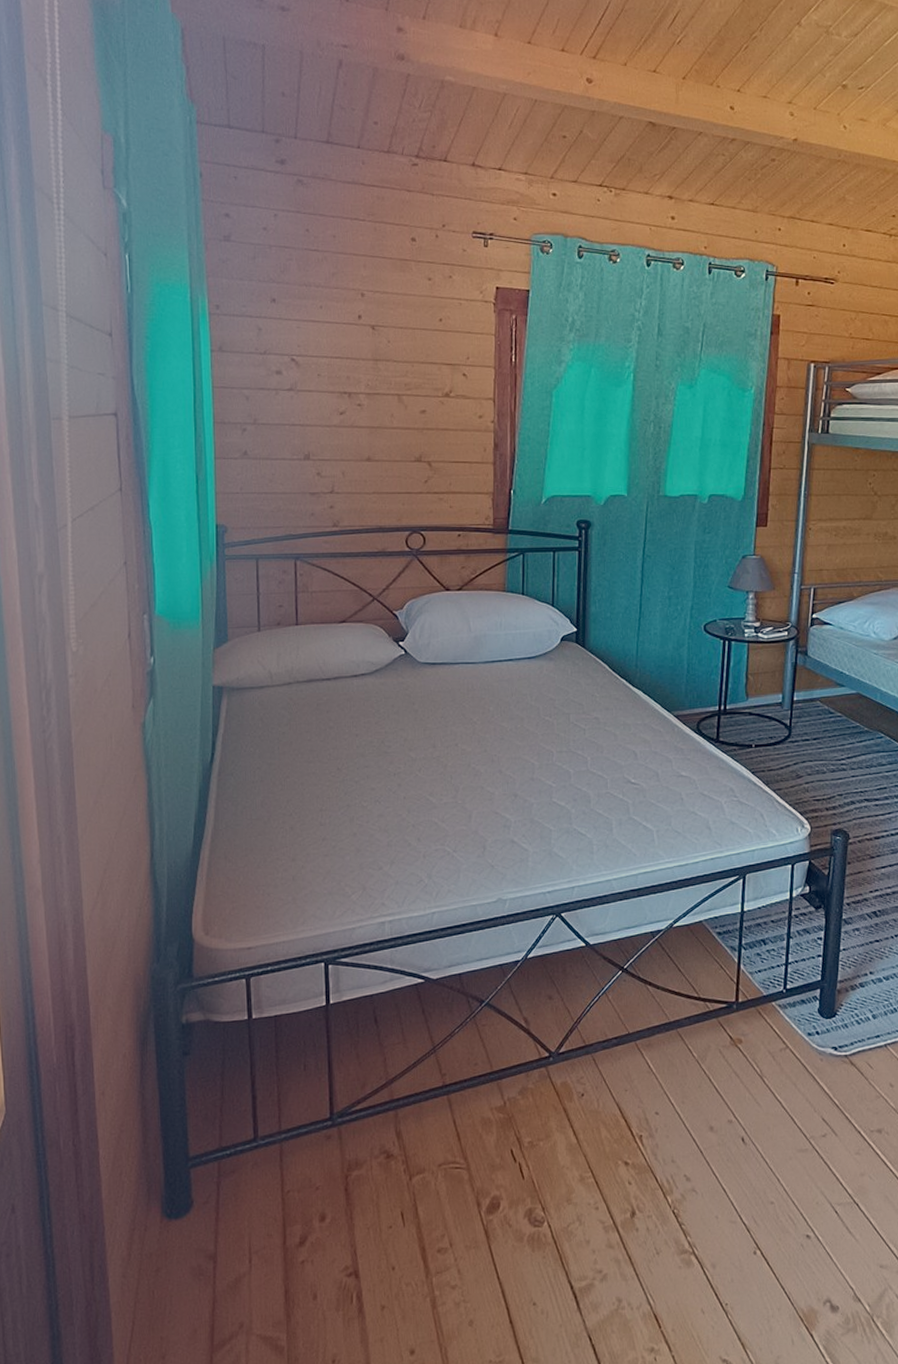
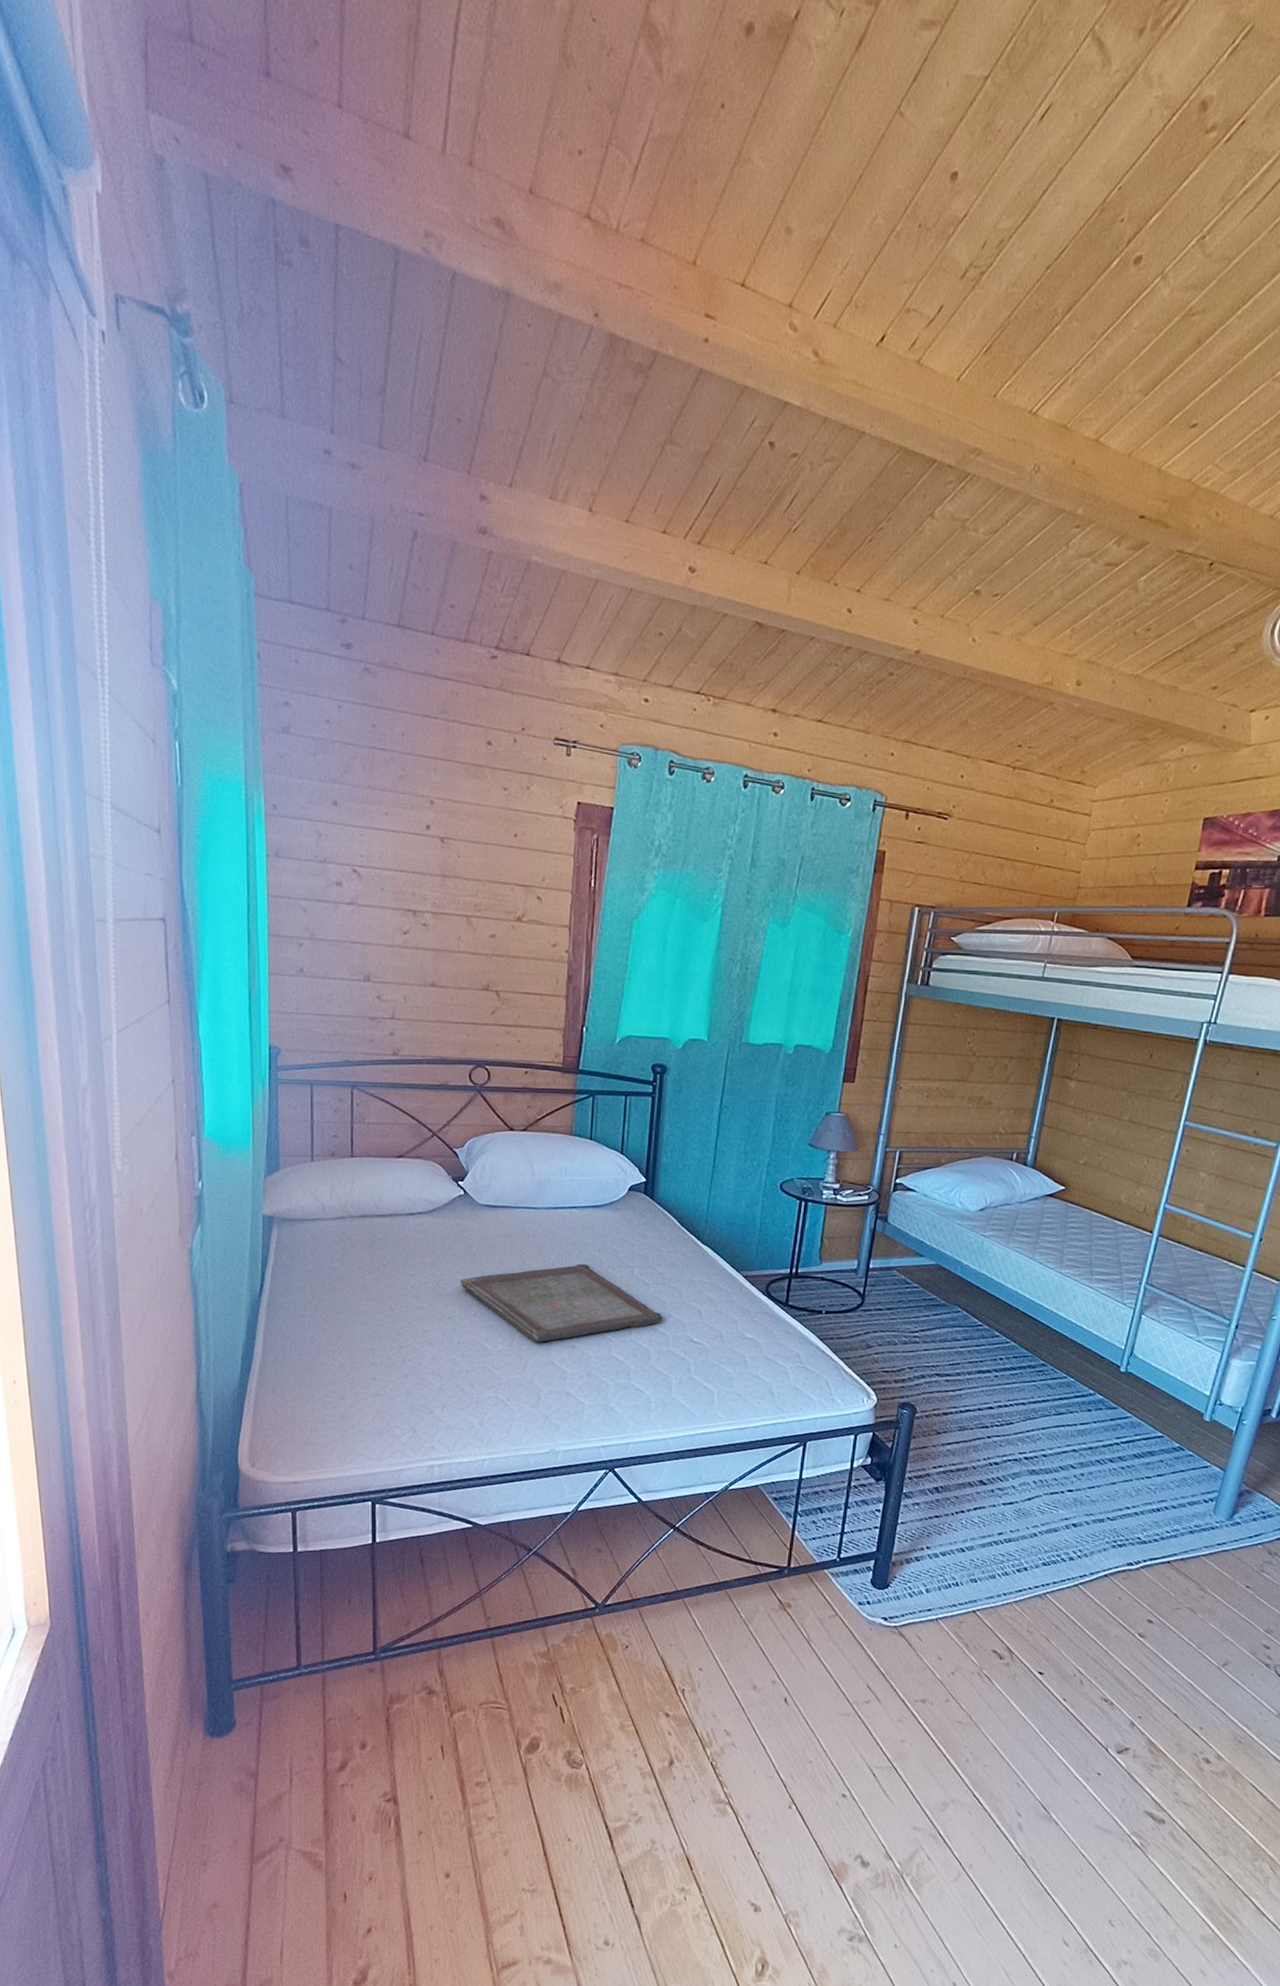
serving tray: none [404,713,600,793] -> present [460,1263,663,1342]

